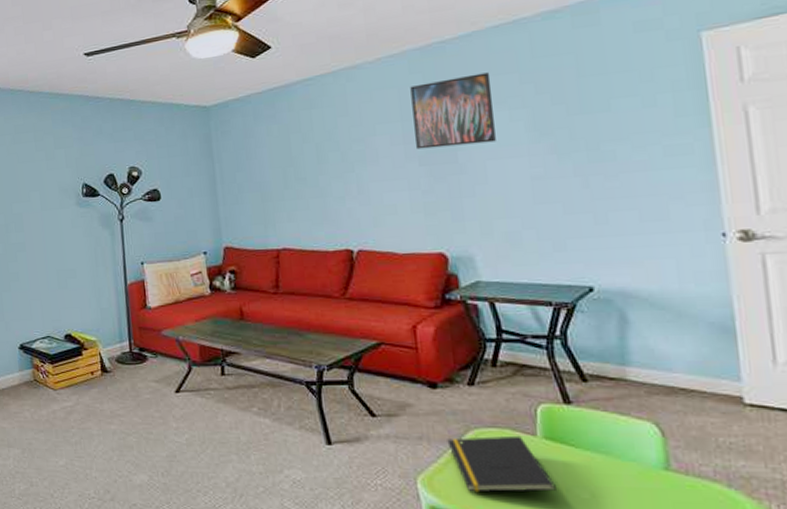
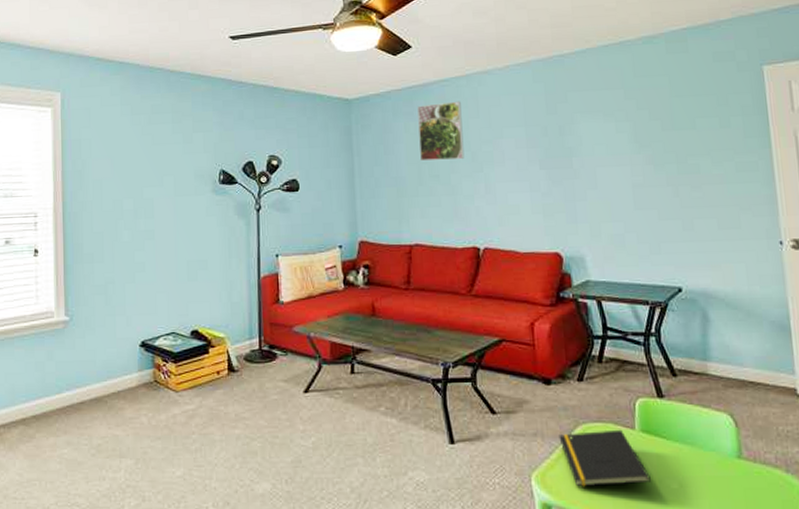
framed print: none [280,99,333,164] -> present [417,101,465,161]
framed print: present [410,72,496,150] -> none [533,87,604,154]

